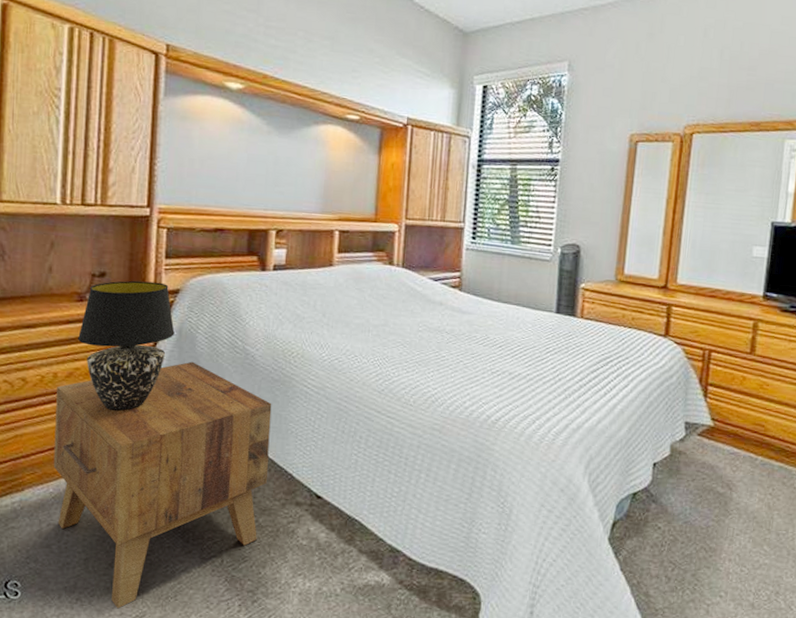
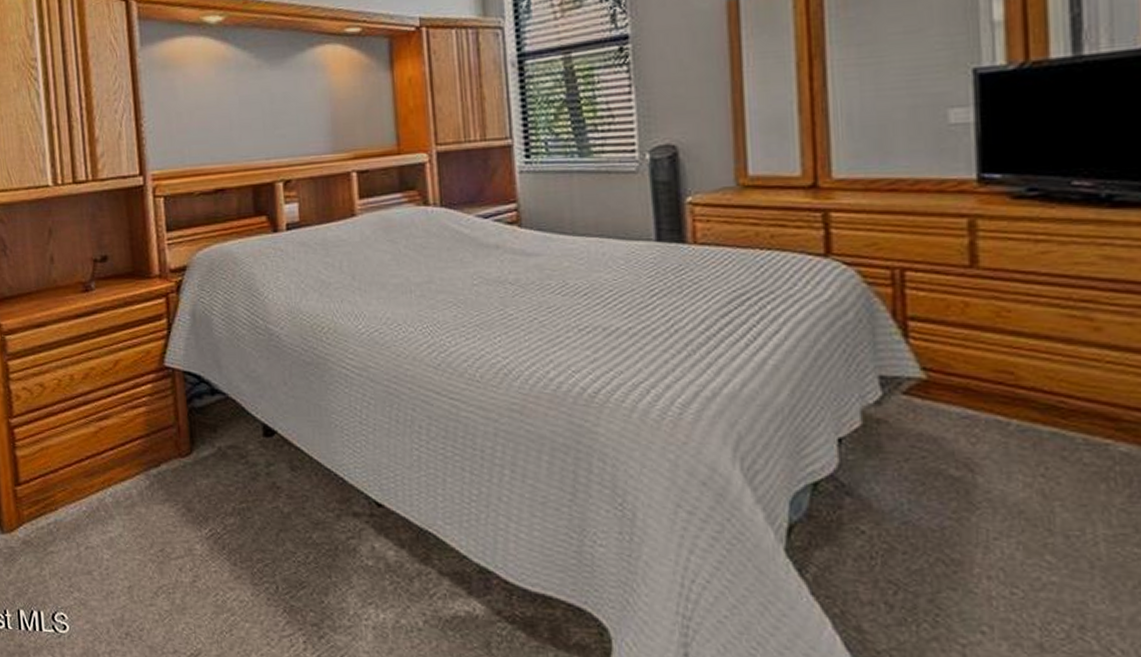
side table: present [53,361,272,609] -> none [75,349,315,646]
table lamp: present [77,280,175,412] -> none [88,260,188,414]

